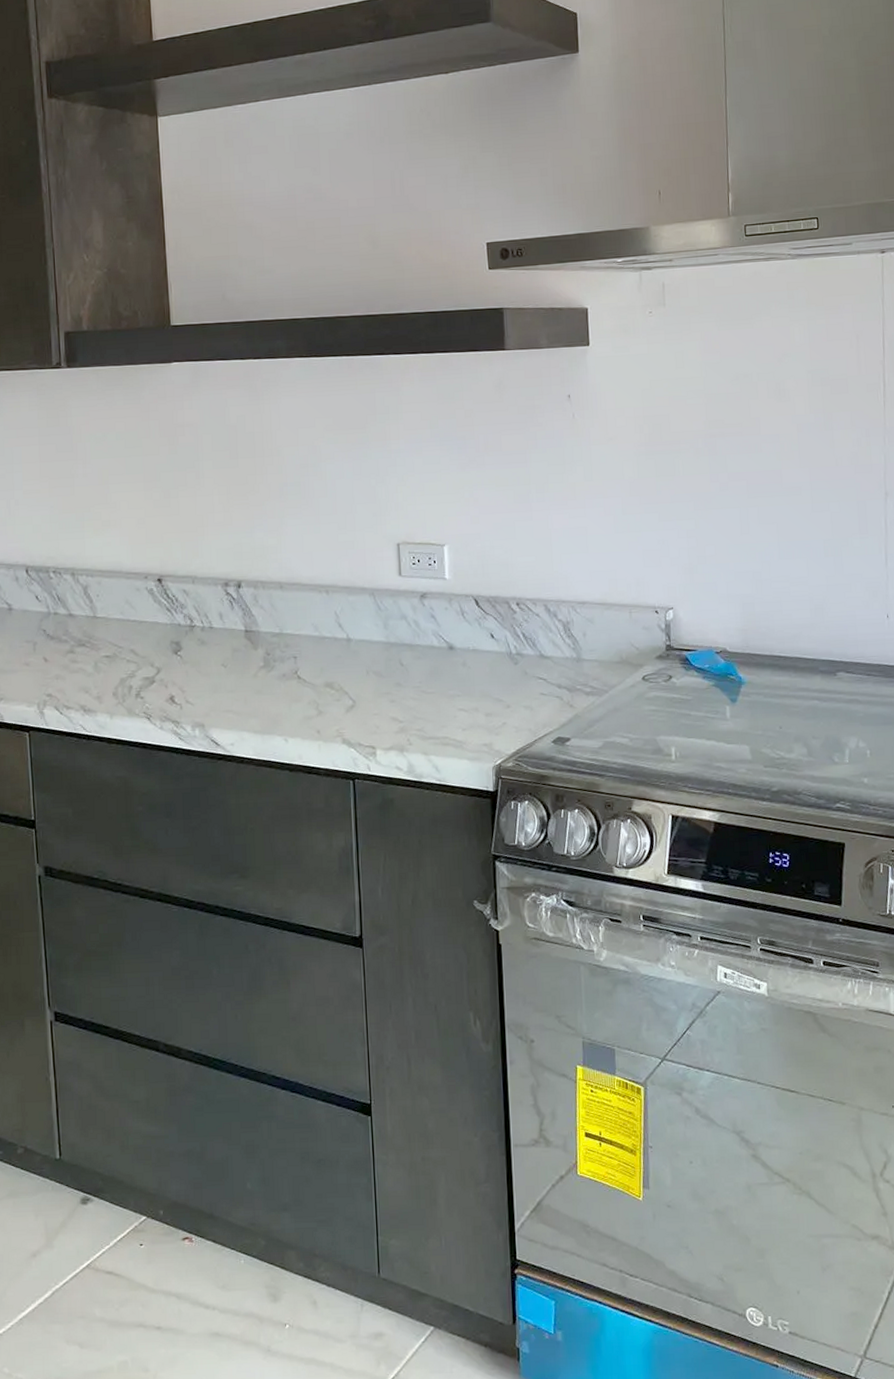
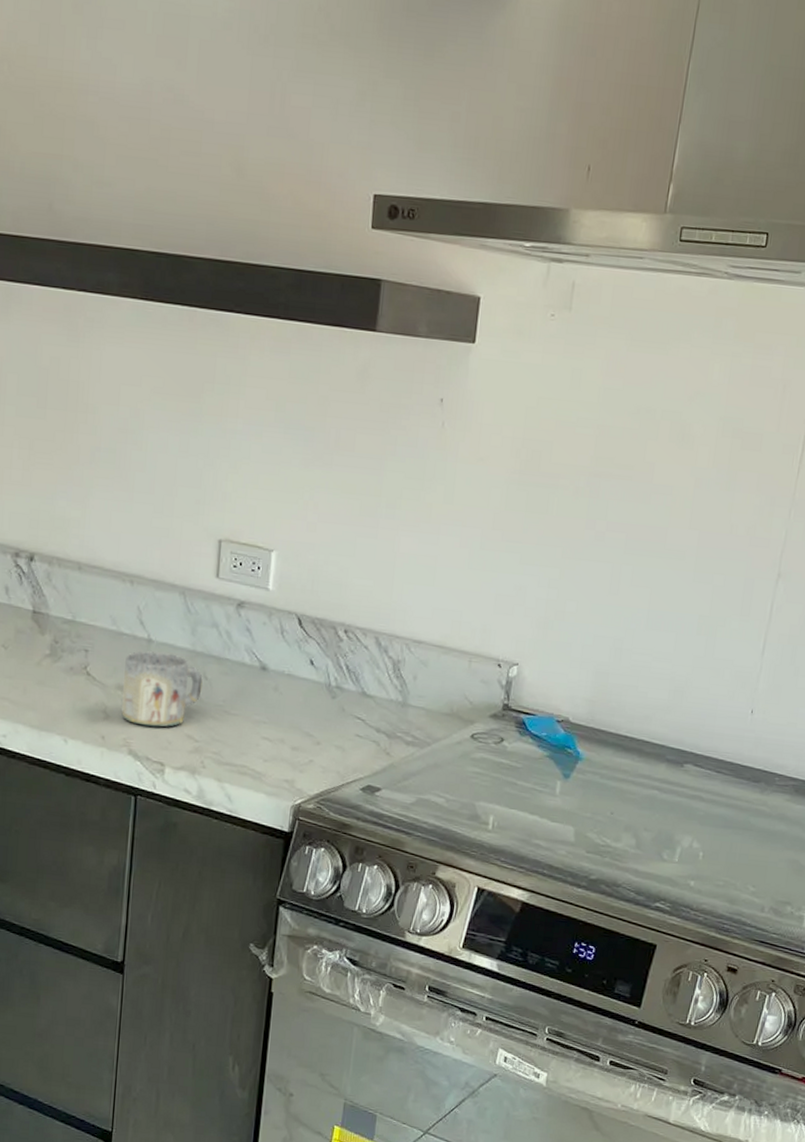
mug: none [330,648,400,716] -> present [121,651,203,727]

